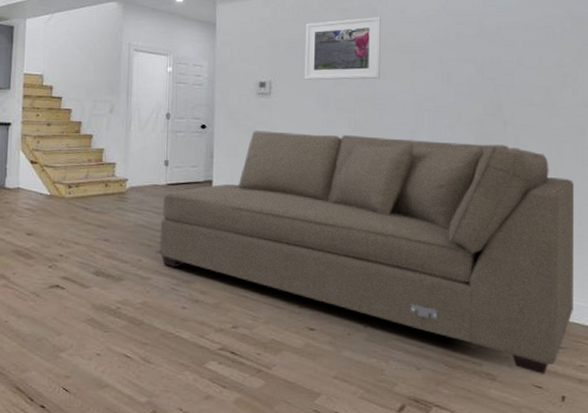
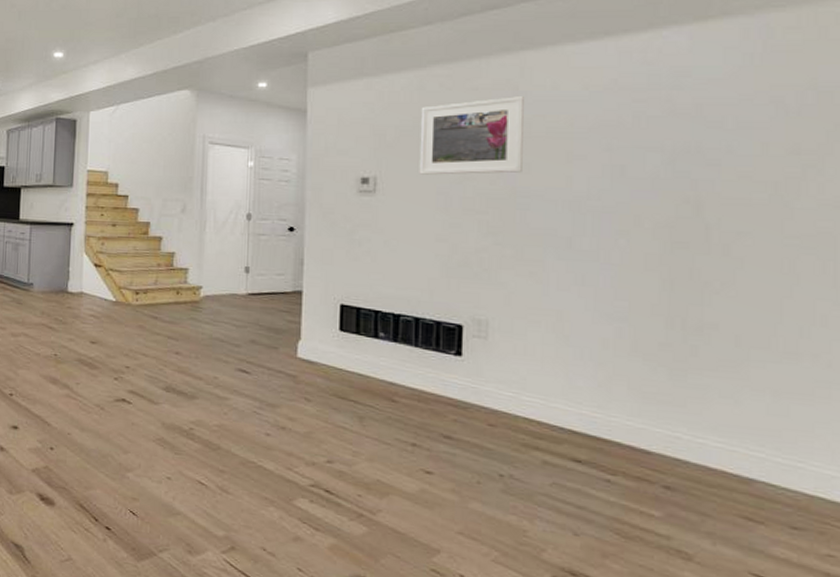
sofa: present [159,130,575,374] -> none [239,234,820,561]

